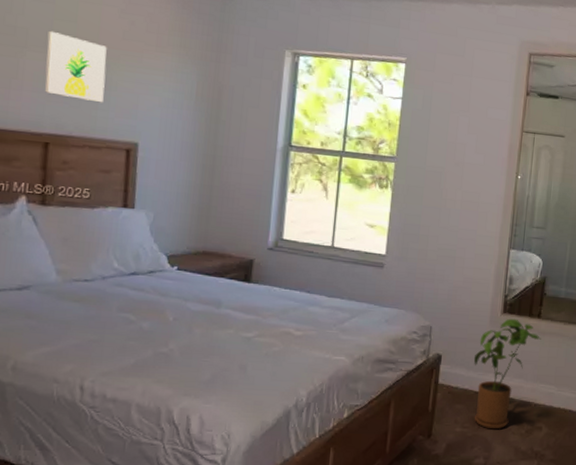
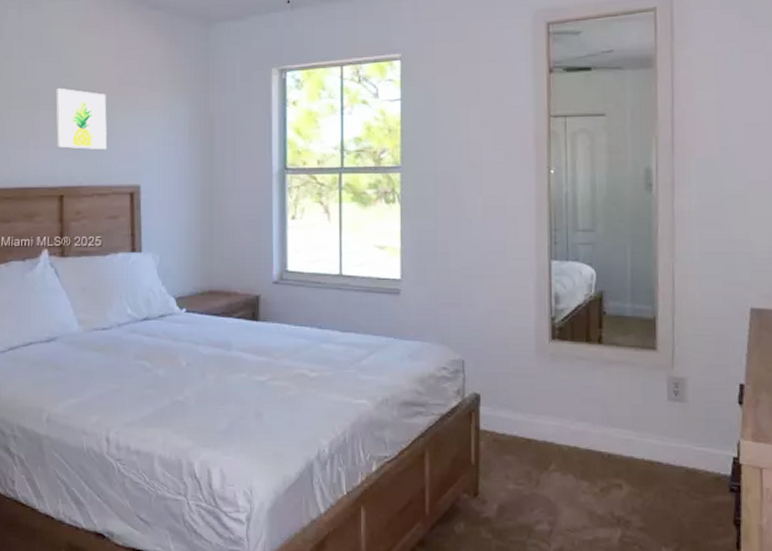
house plant: present [473,318,541,430] -> none [520,346,606,487]

